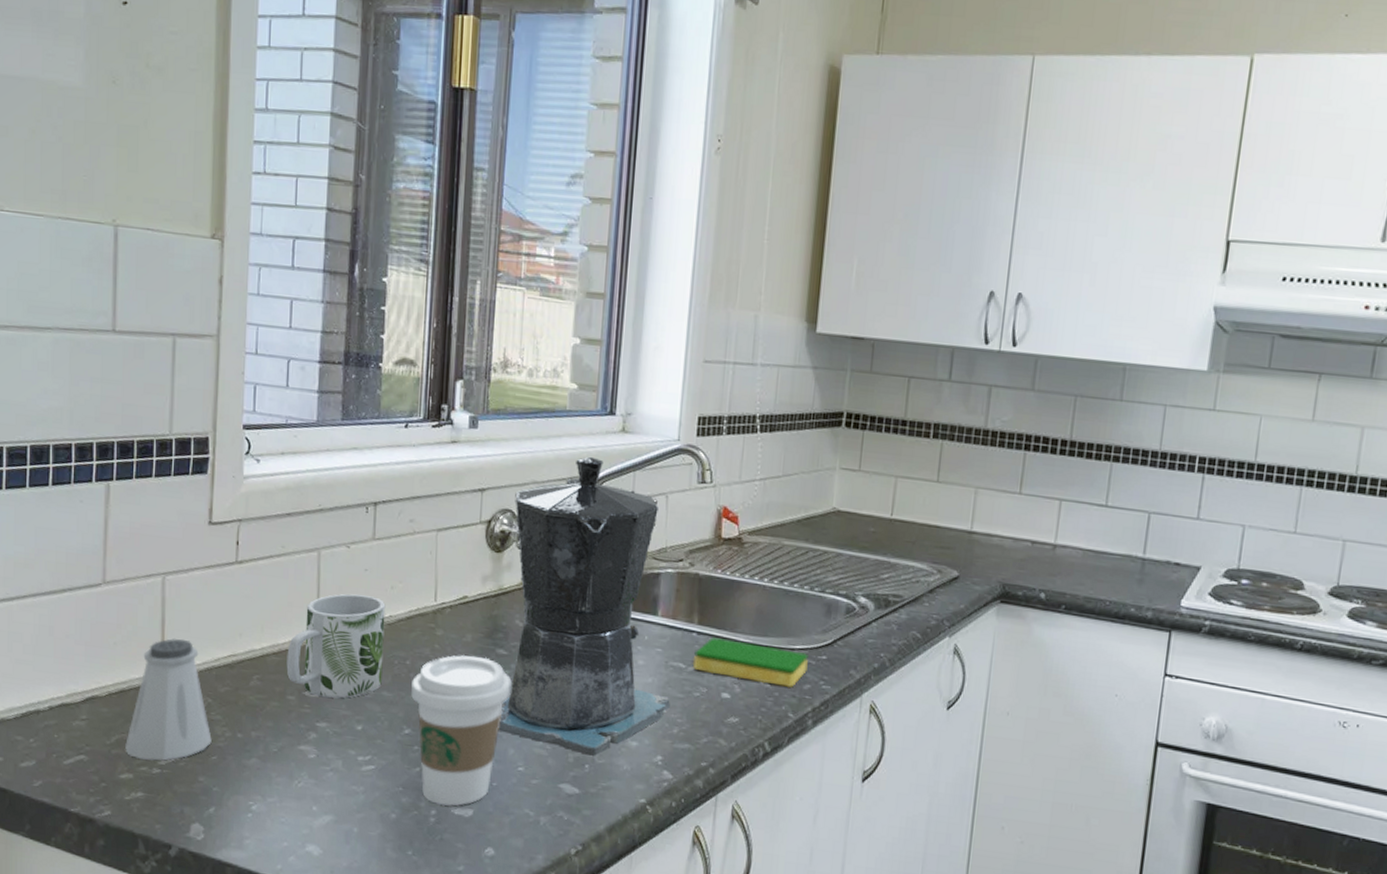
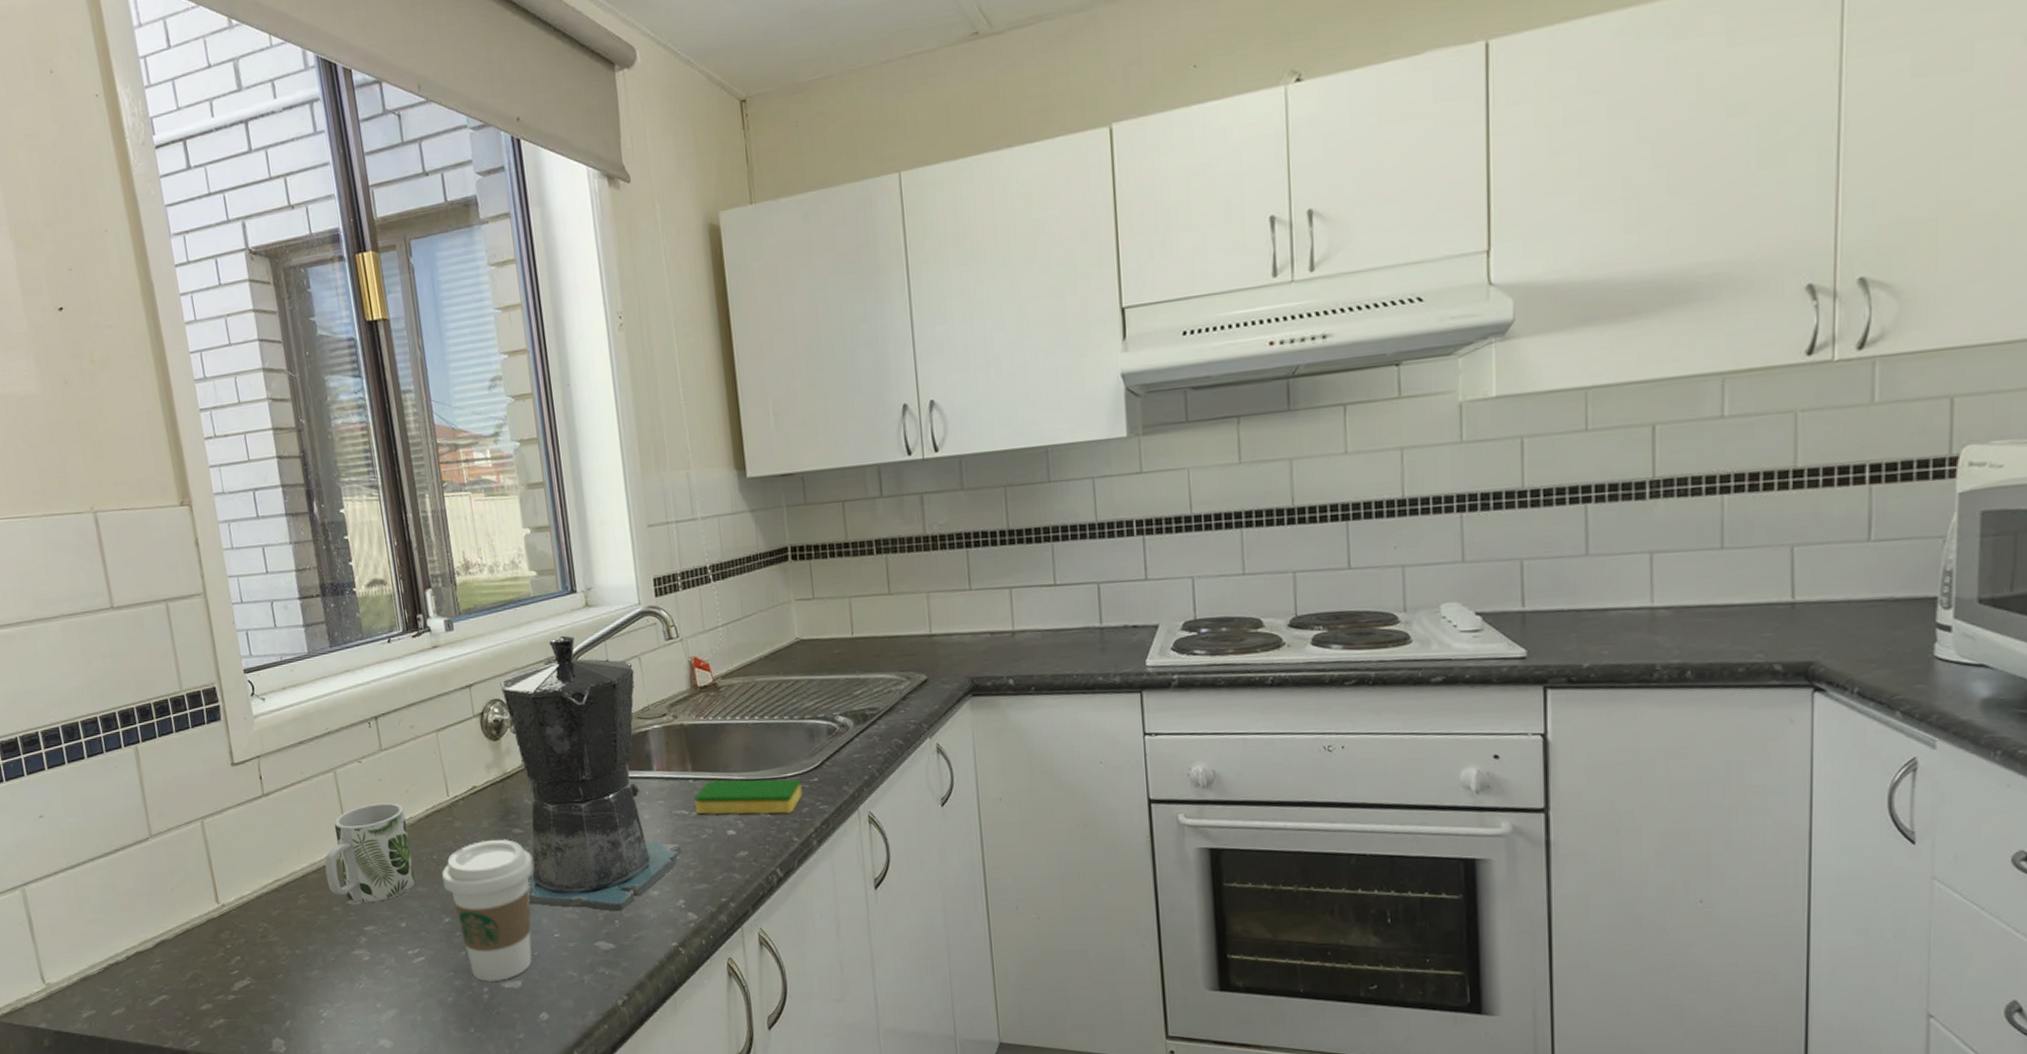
saltshaker: present [125,639,212,761] -> none [198,874,275,990]

